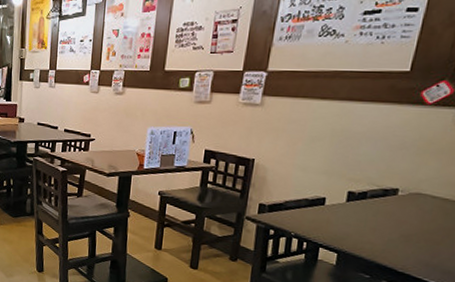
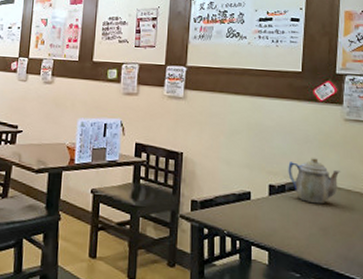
teapot: none [373,164,439,212] -> present [288,157,340,204]

